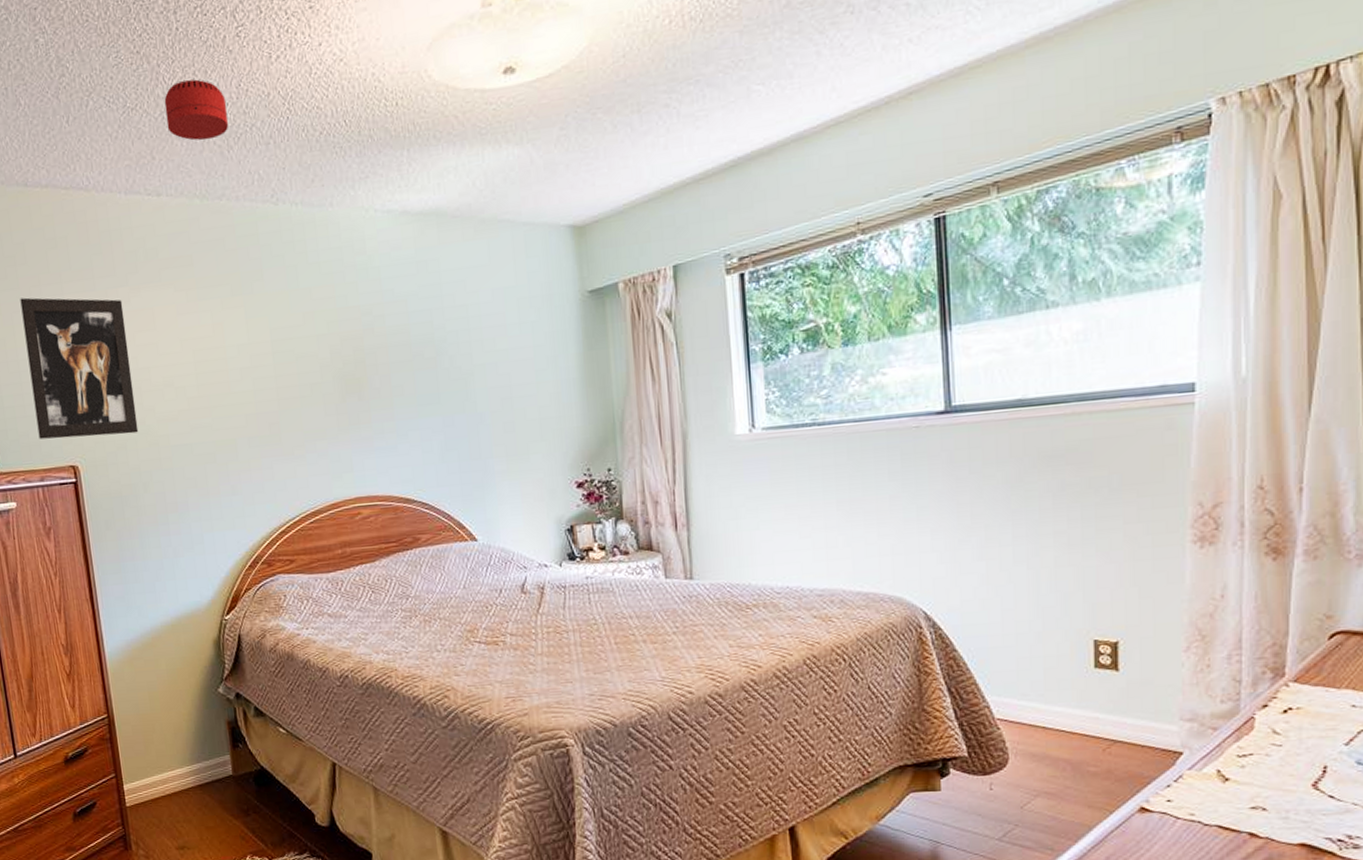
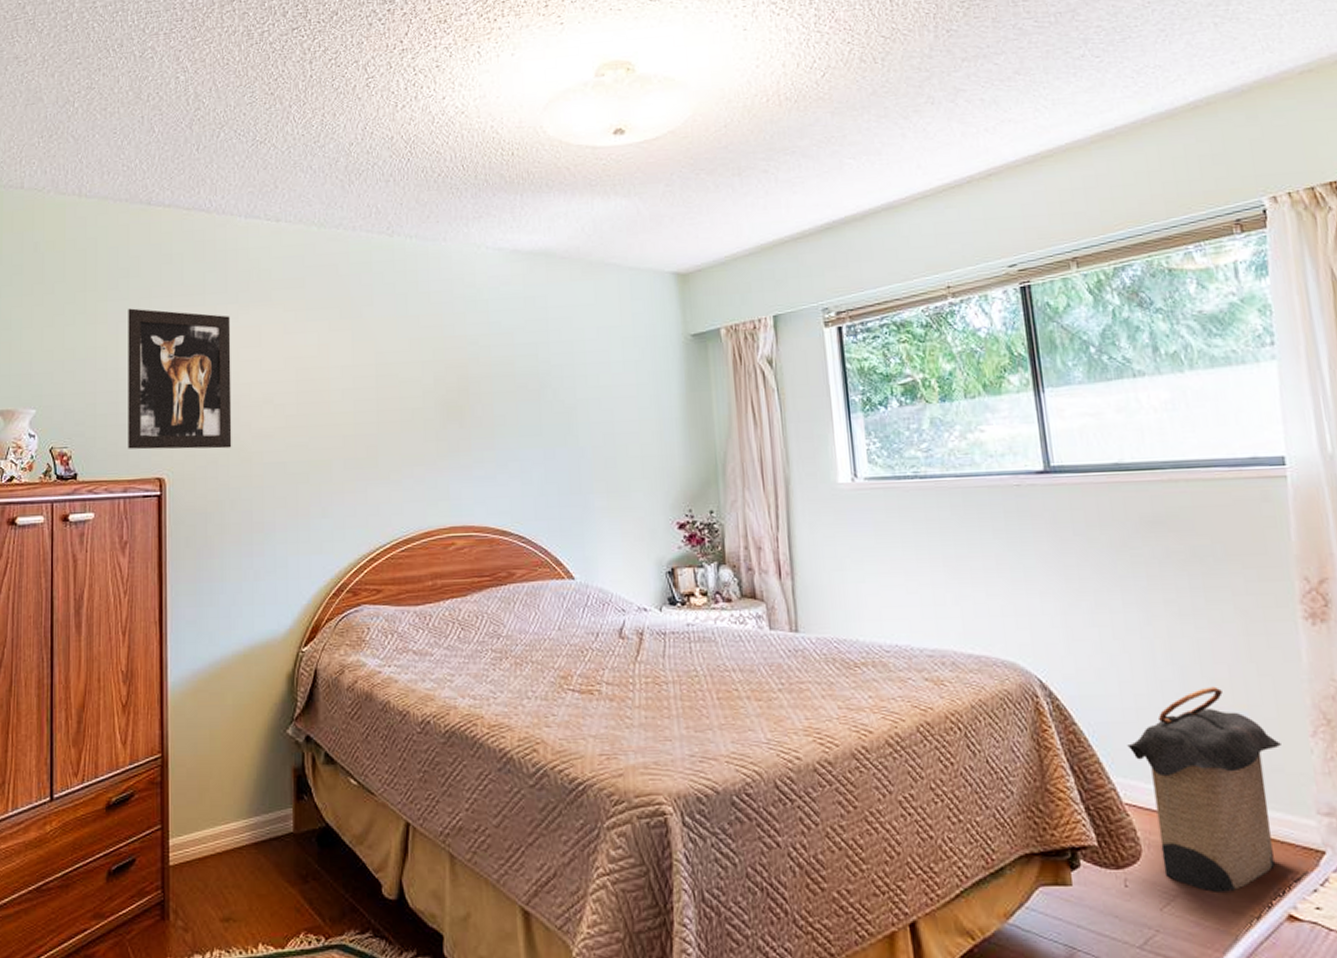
smoke detector: present [164,79,228,141] -> none [292,120,351,174]
laundry hamper: none [1004,610,1154,791] -> present [1127,686,1281,892]

